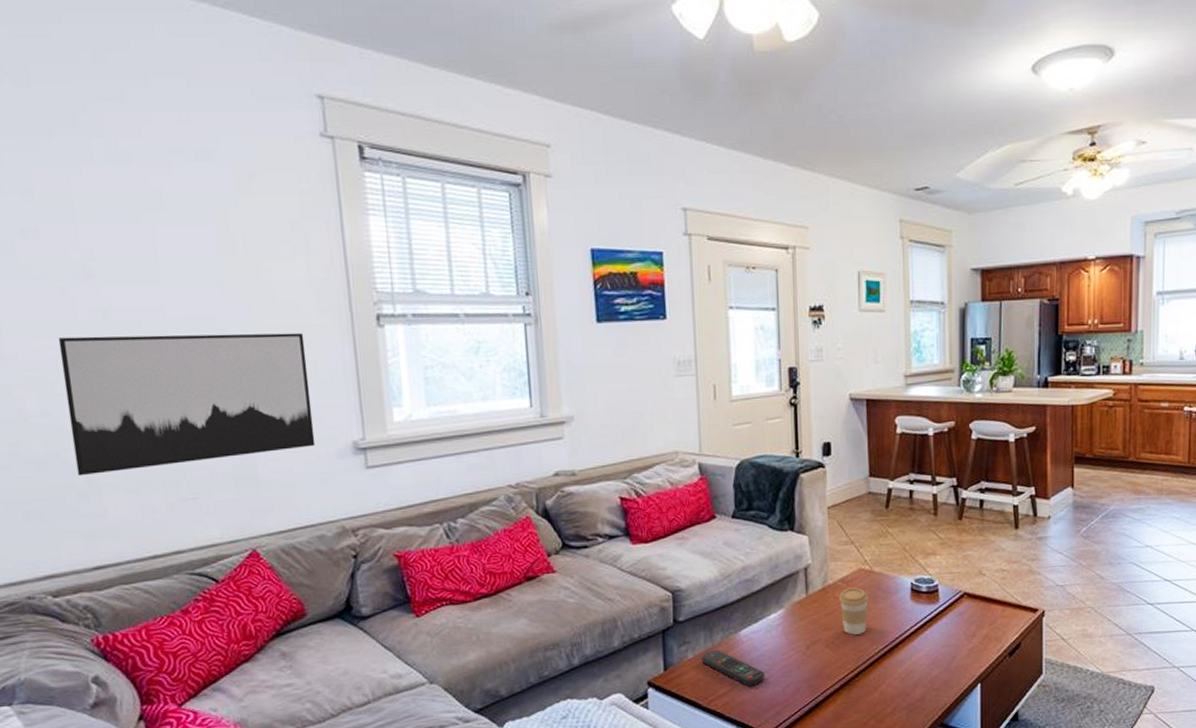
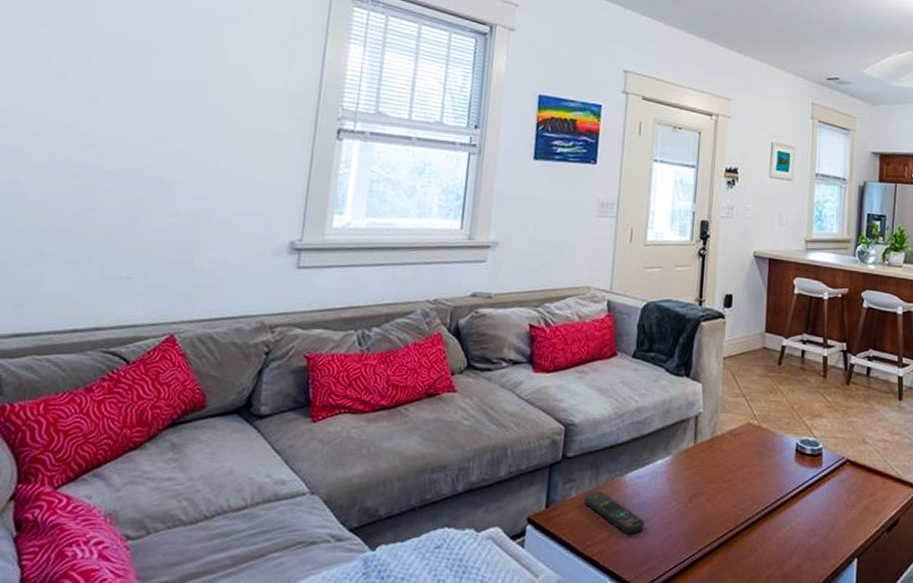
wall art: present [58,332,316,476] -> none [25,115,269,244]
coffee cup: present [839,587,869,635] -> none [726,442,754,491]

